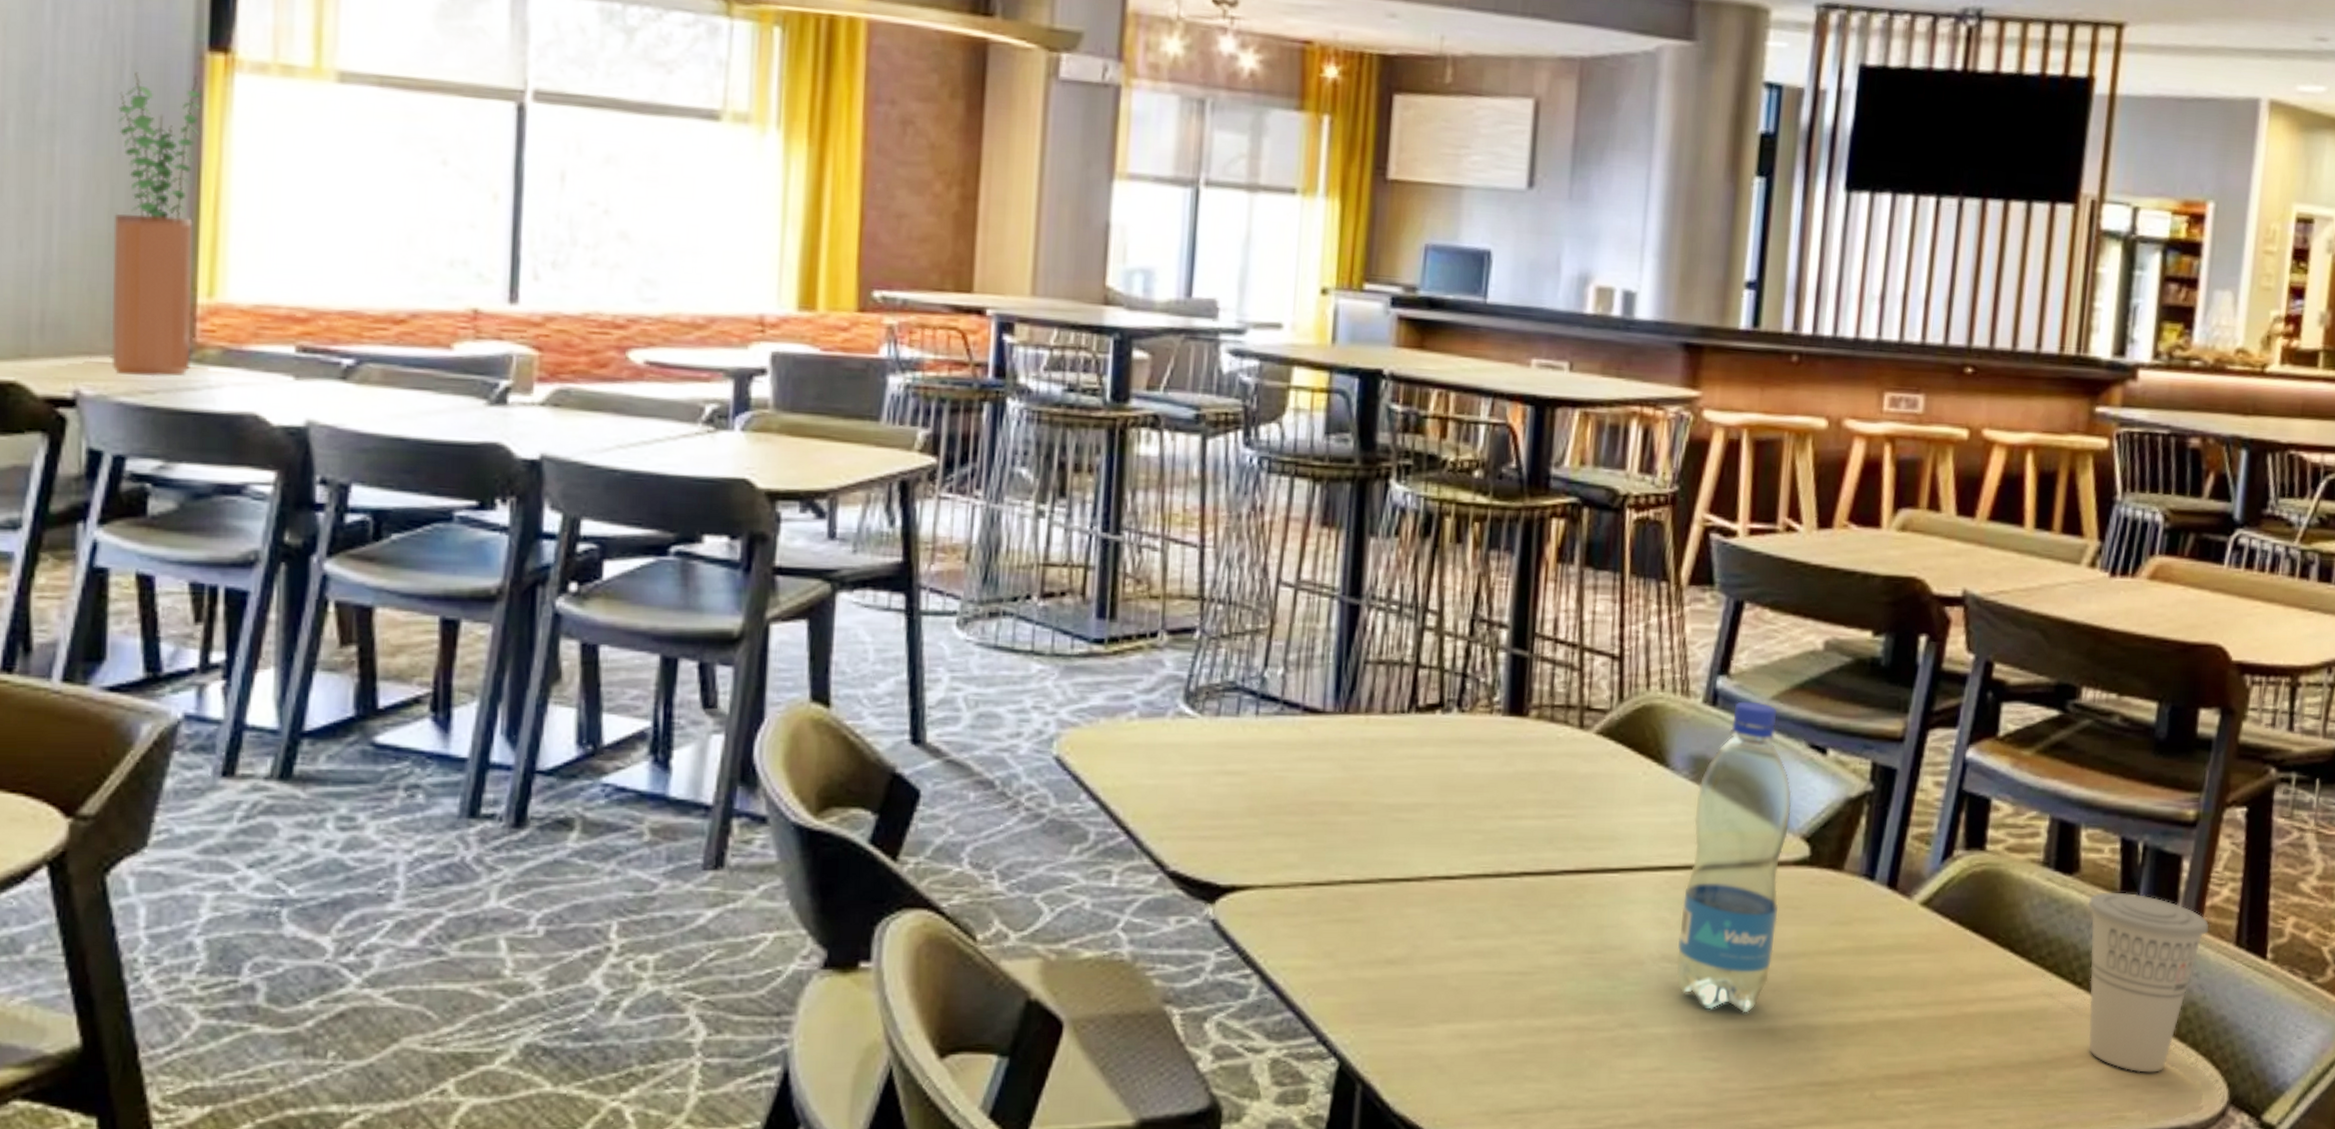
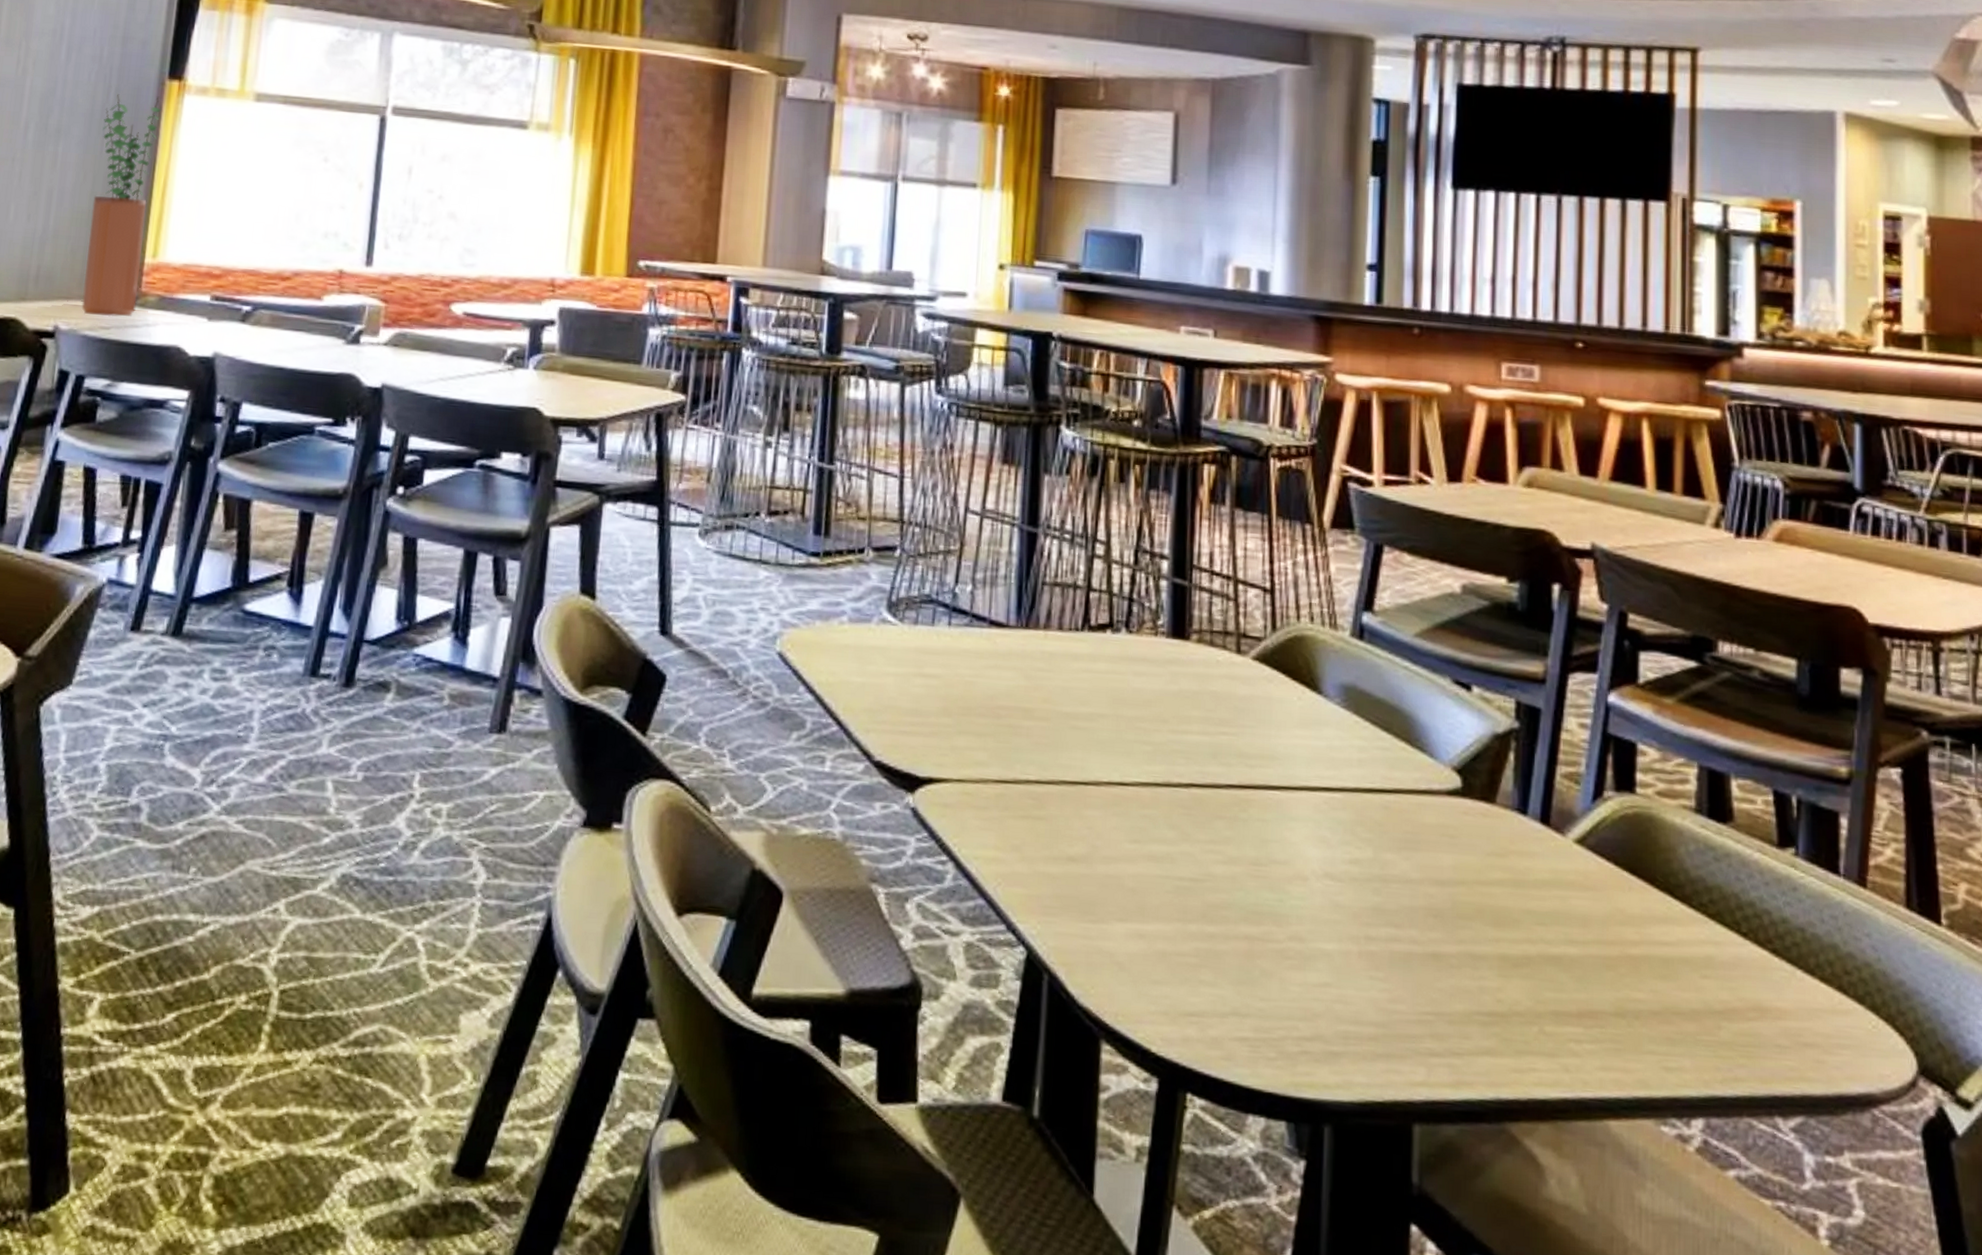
bottle: present [1676,701,1792,1013] -> none [1338,636,1441,936]
cup: present [2088,892,2210,1073] -> none [1745,844,1876,1034]

